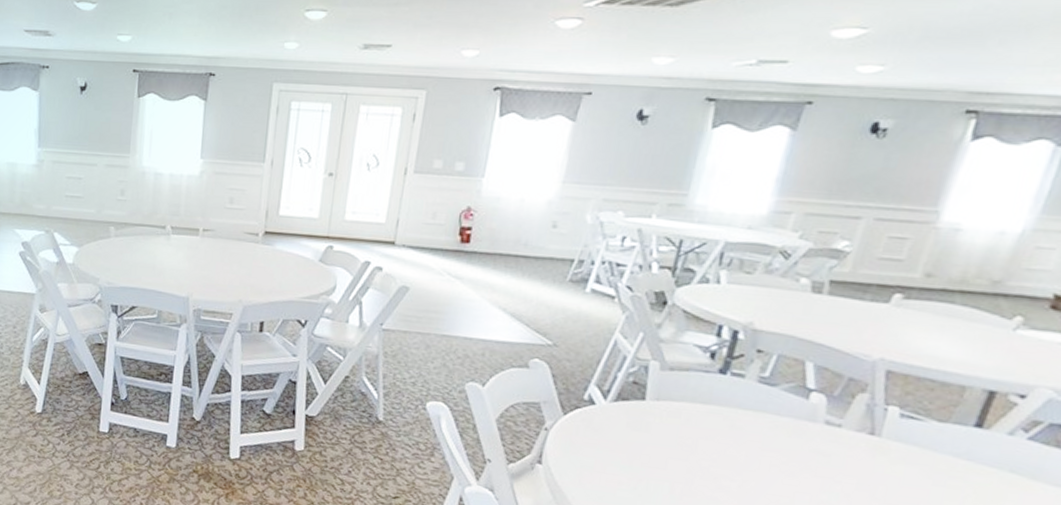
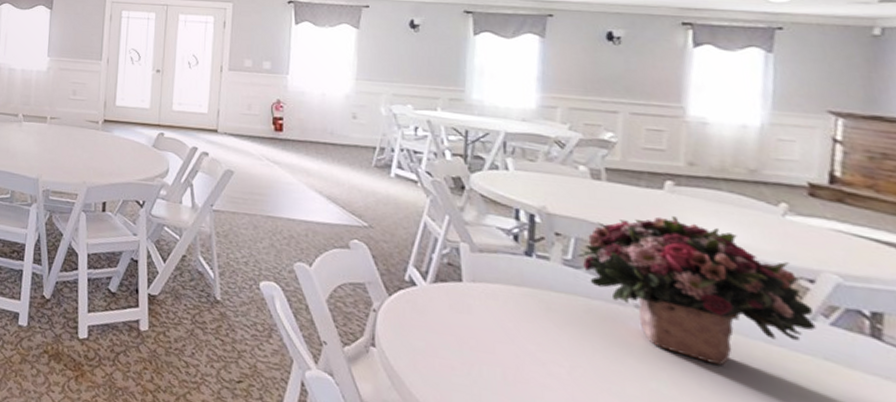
bouquet: none [775,331,1016,479] -> present [576,216,817,366]

